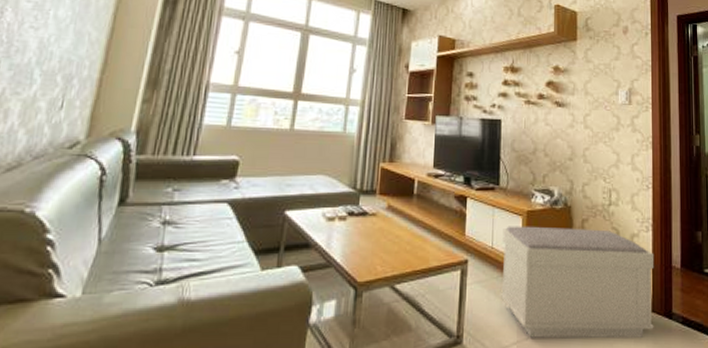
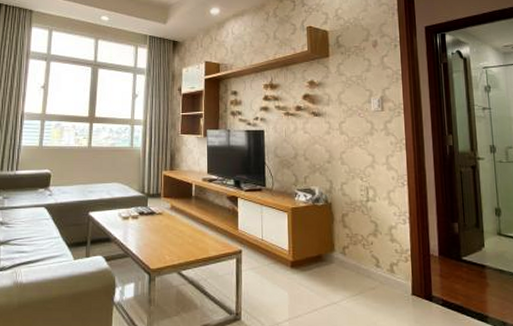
bench: present [500,226,655,339] -> none [271,221,415,318]

